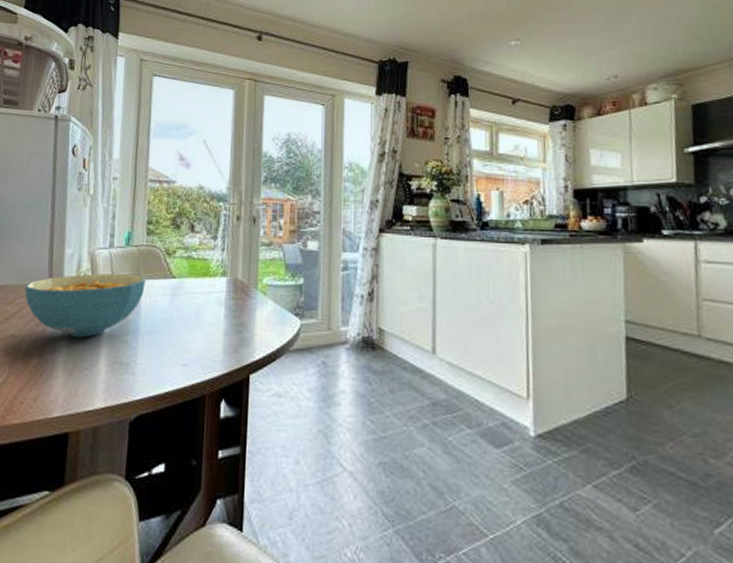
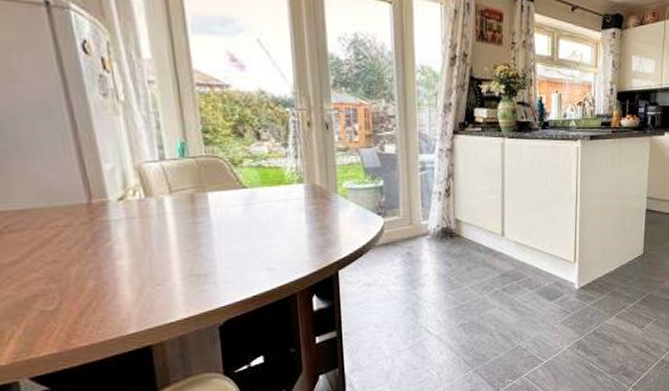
cereal bowl: present [25,273,146,338] -> none [57,187,213,256]

